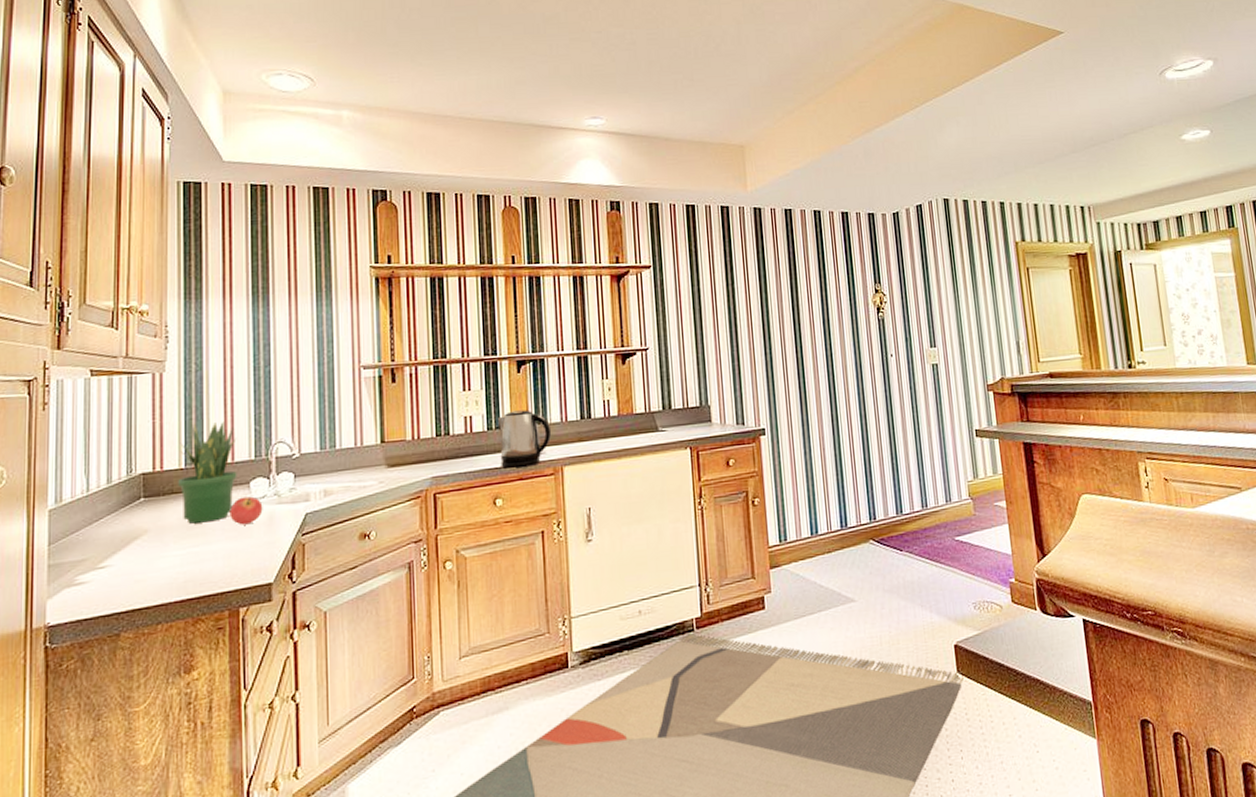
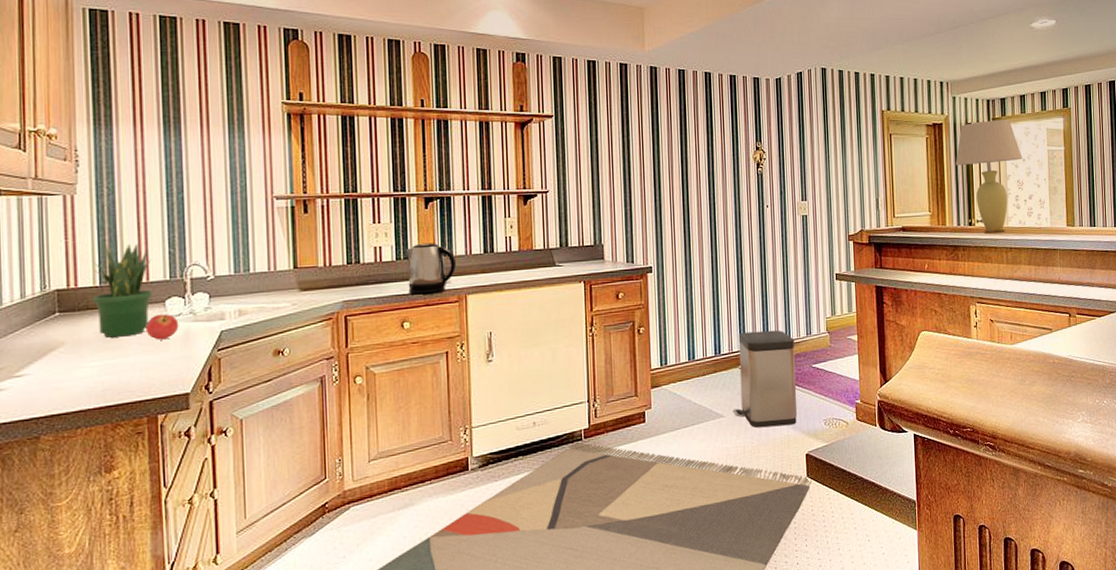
pedal bin: none [865,497,941,614] -> present [733,330,797,428]
table lamp: none [1106,245,1186,378] -> present [955,120,1022,235]

